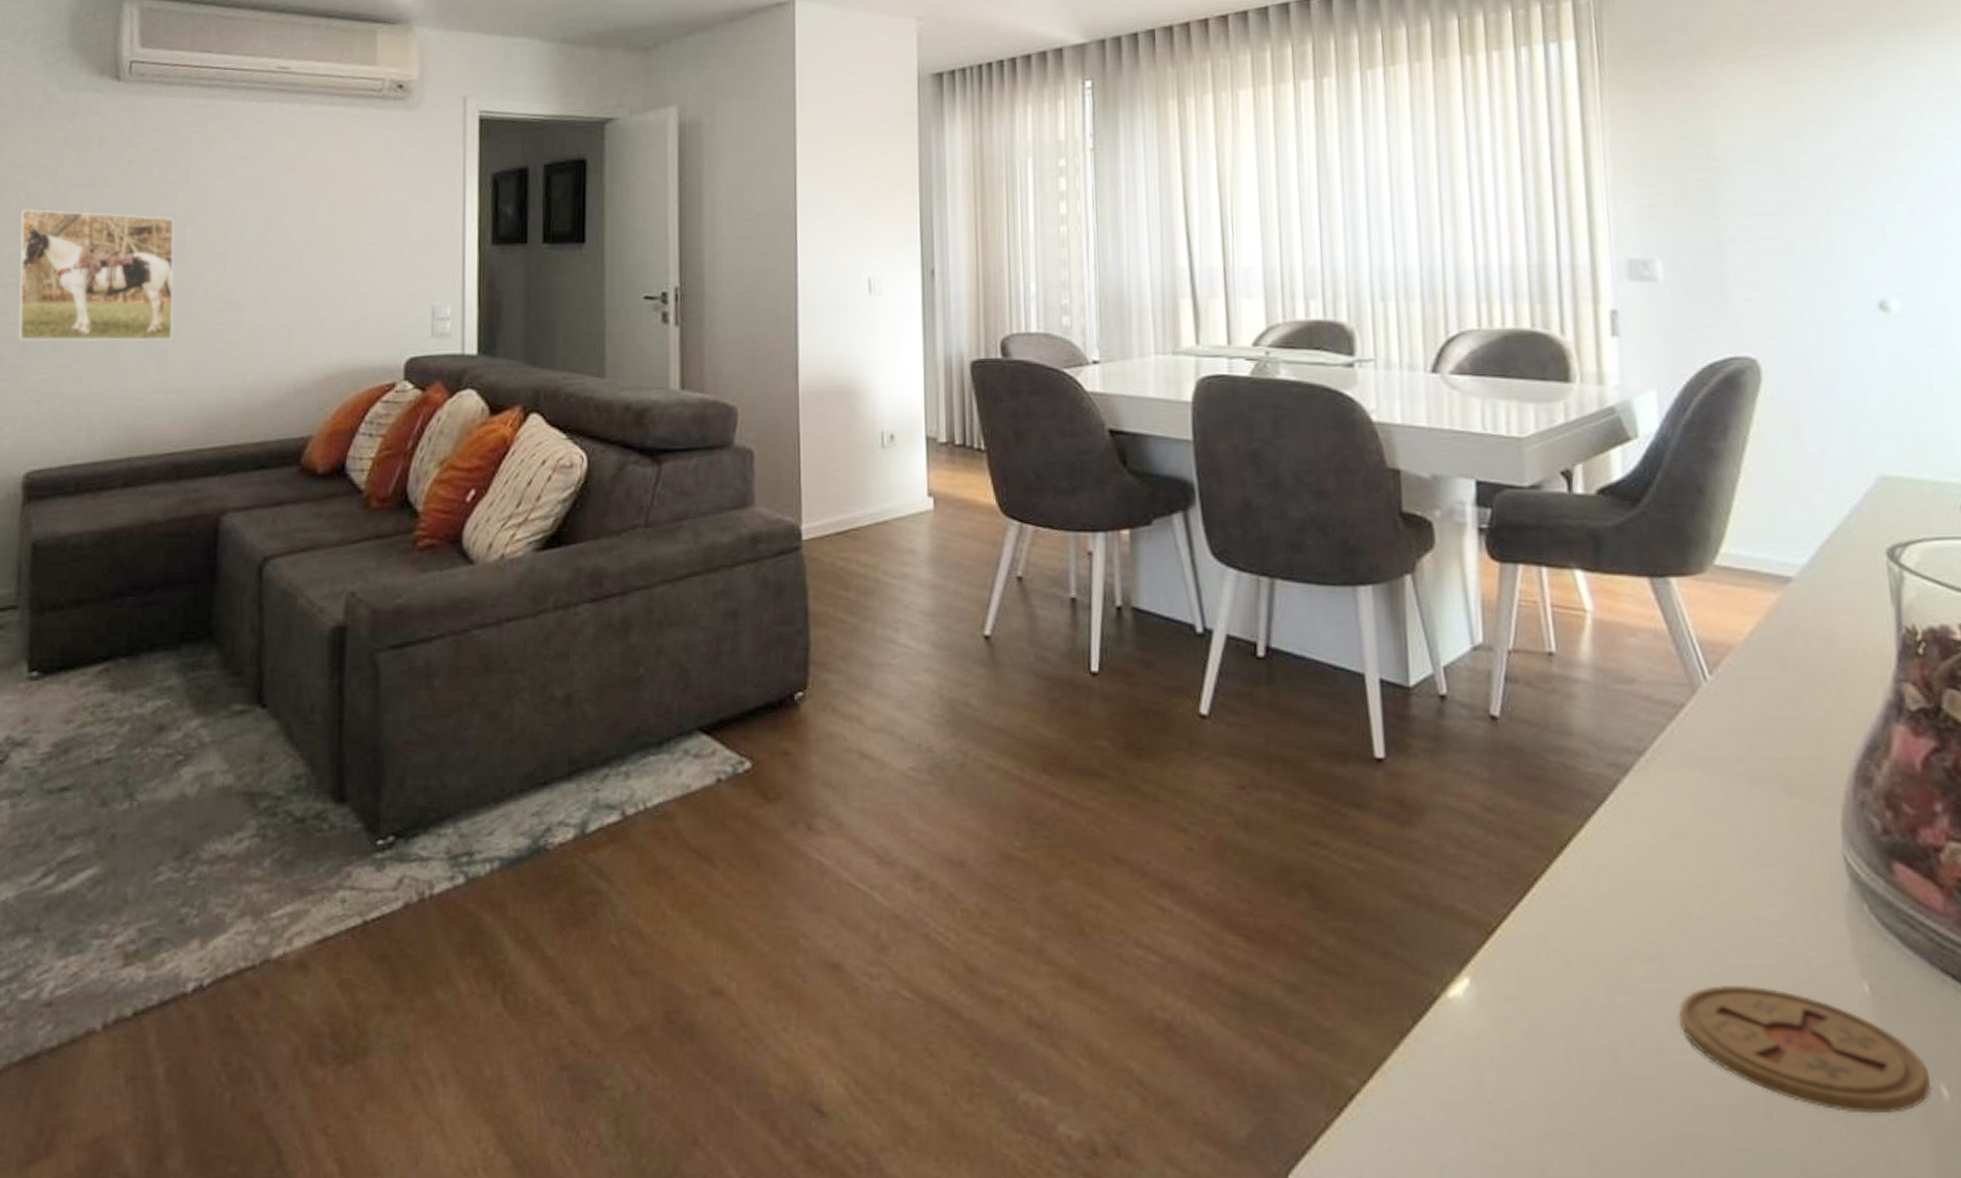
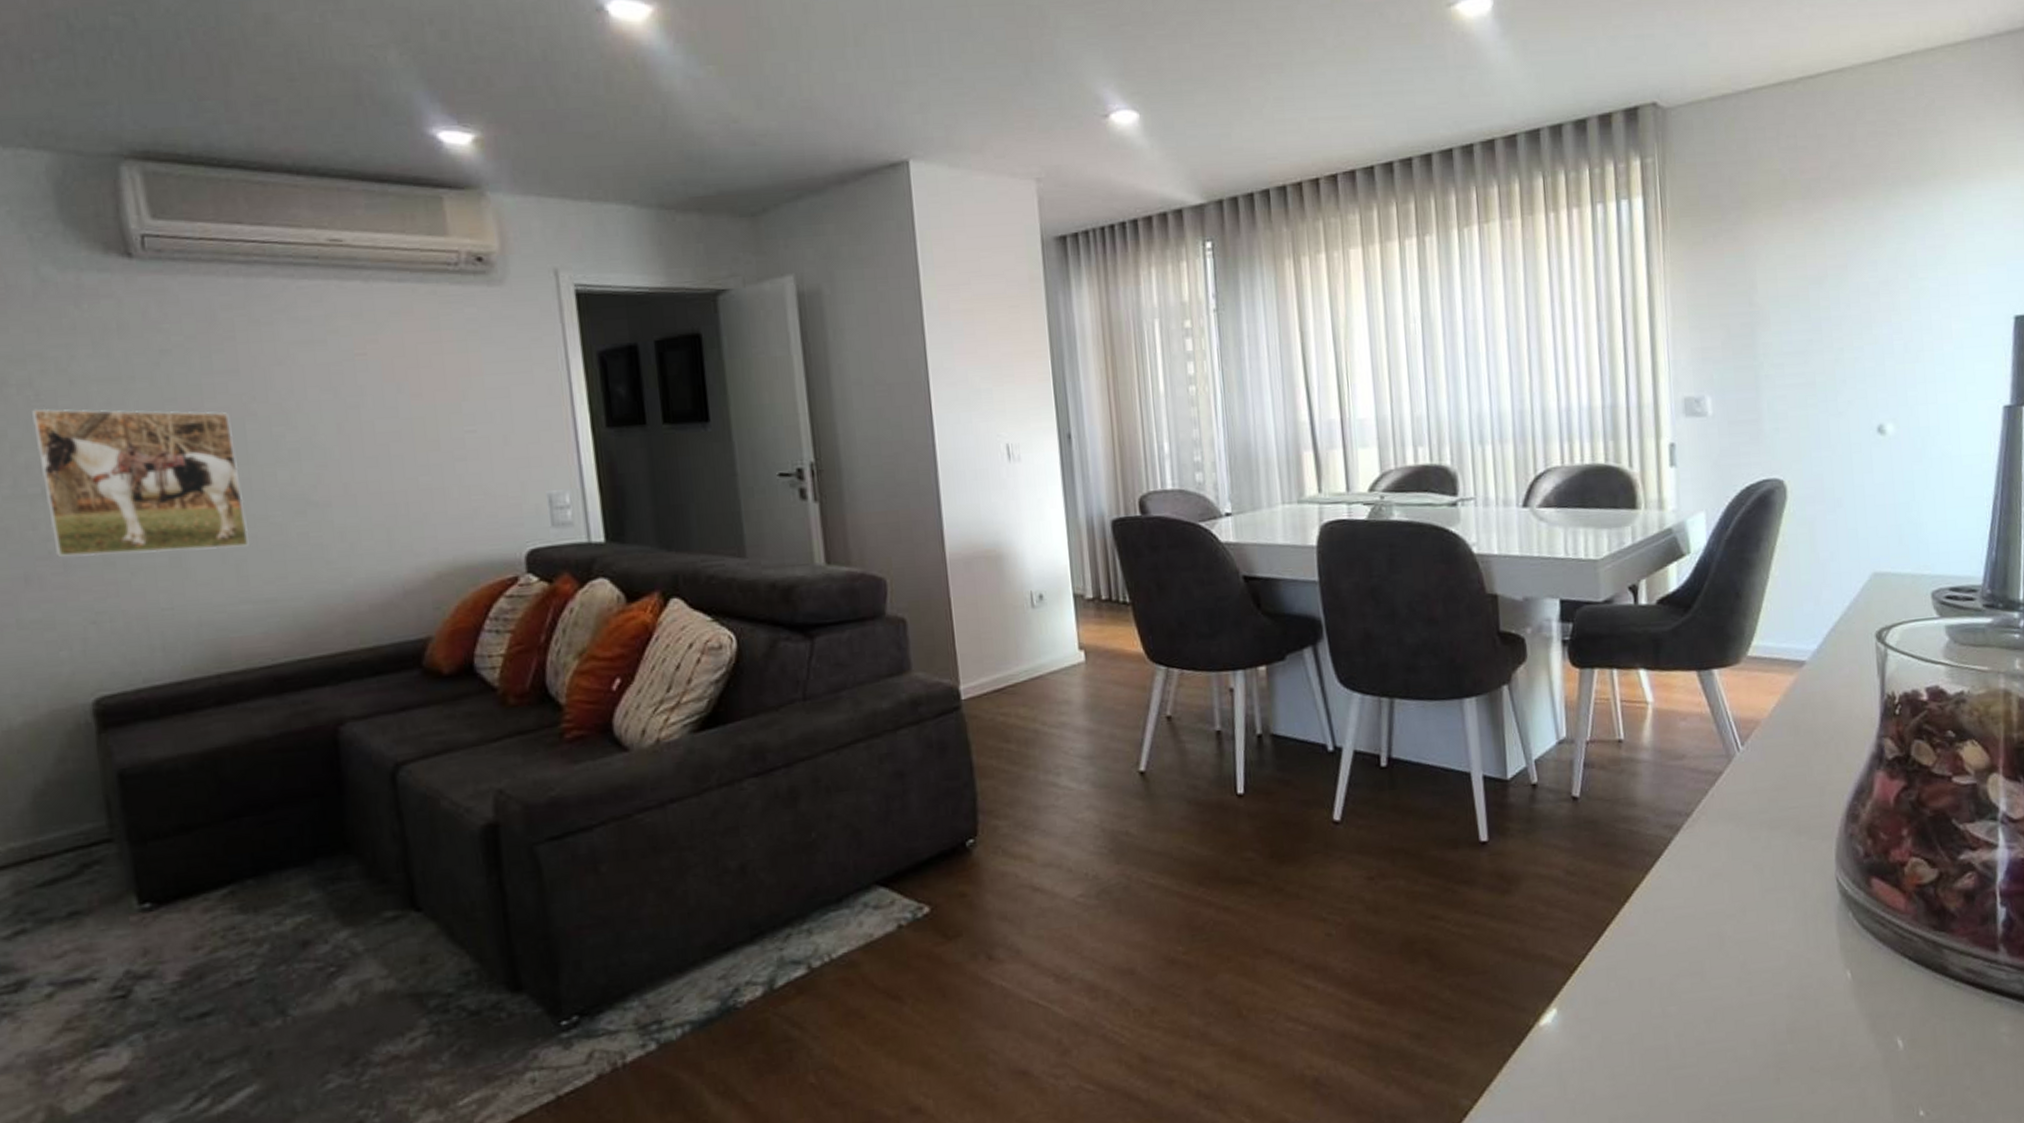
coaster: present [1679,984,1930,1114] -> none [1714,984,1890,1068]

